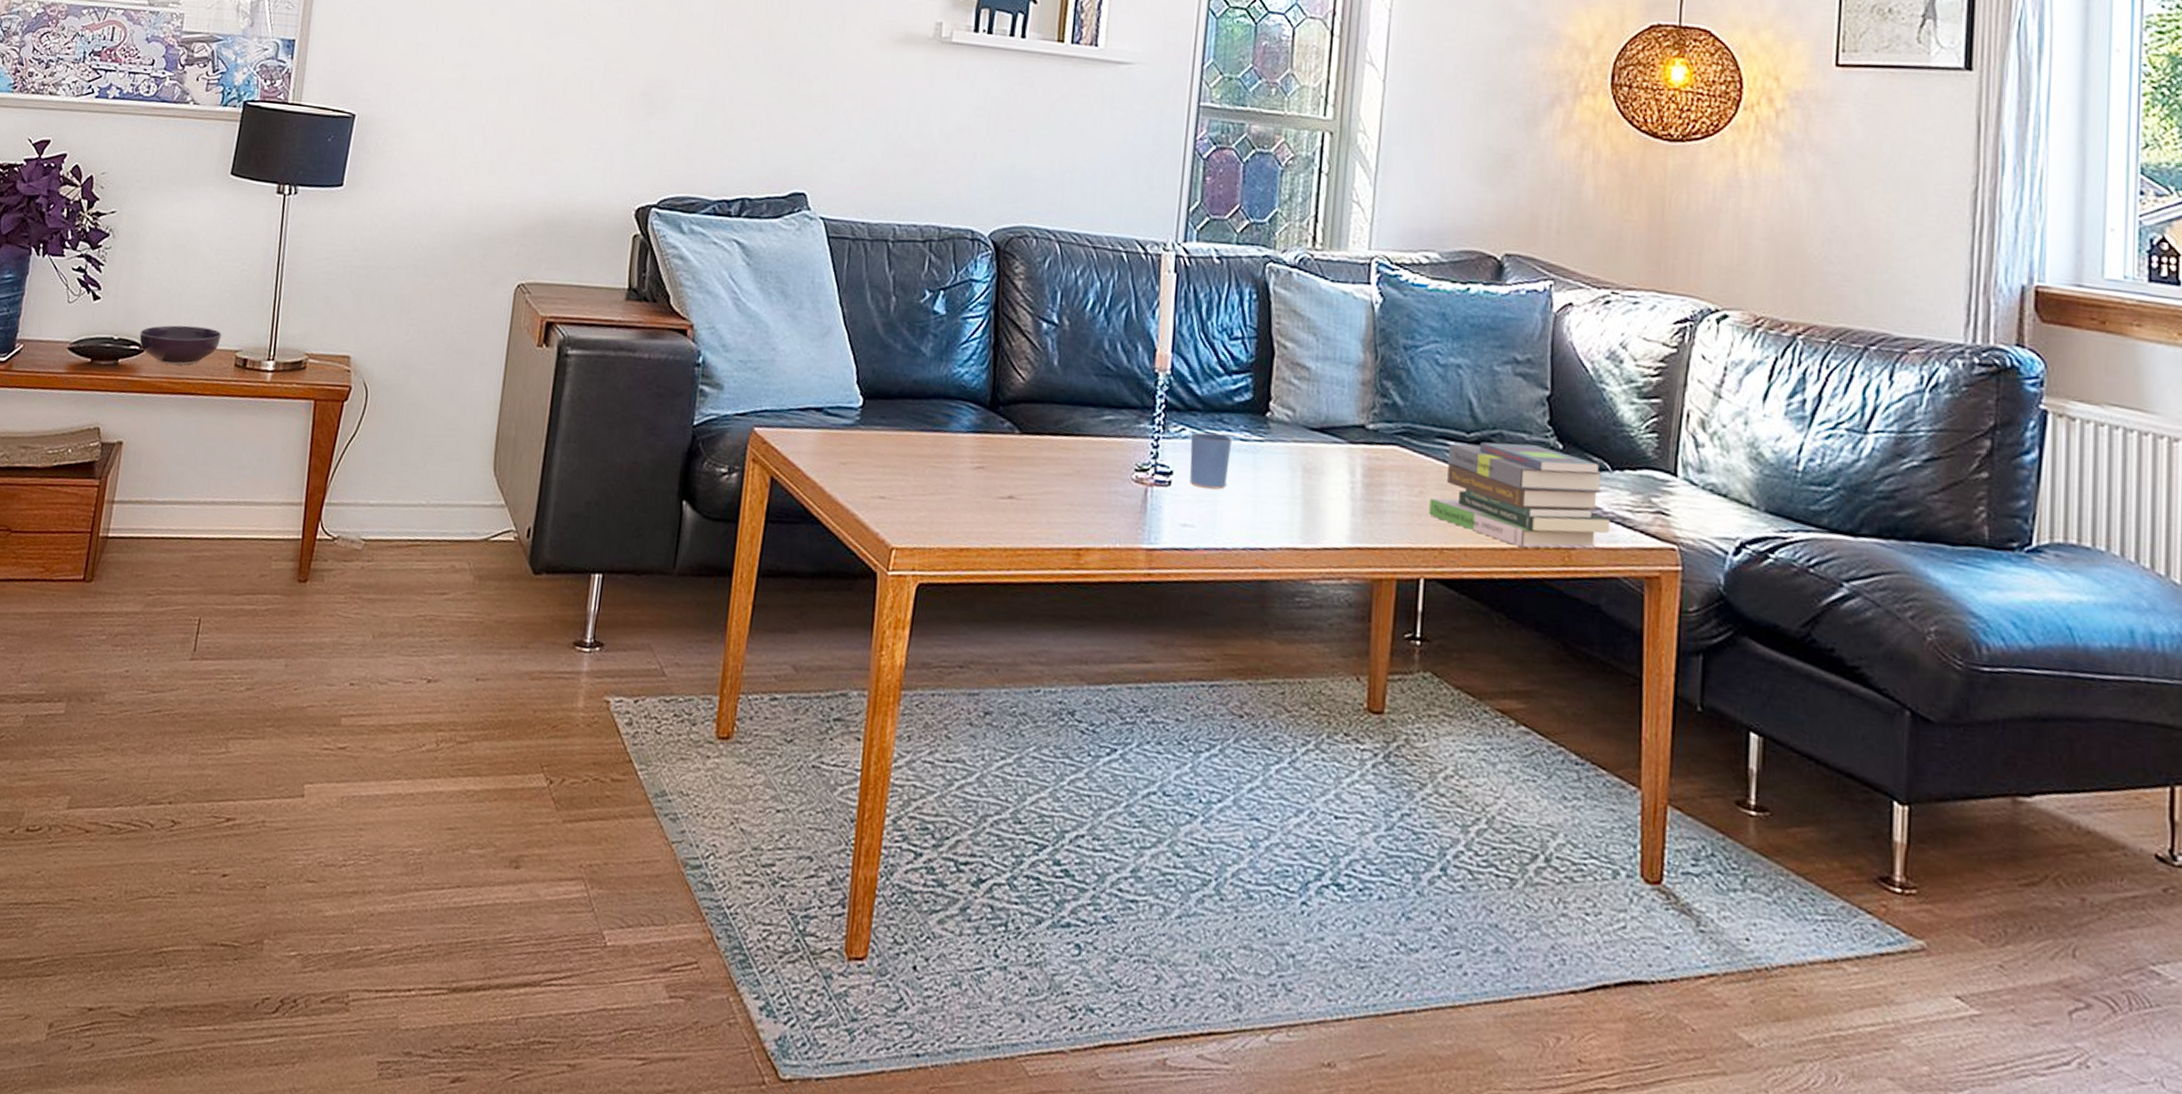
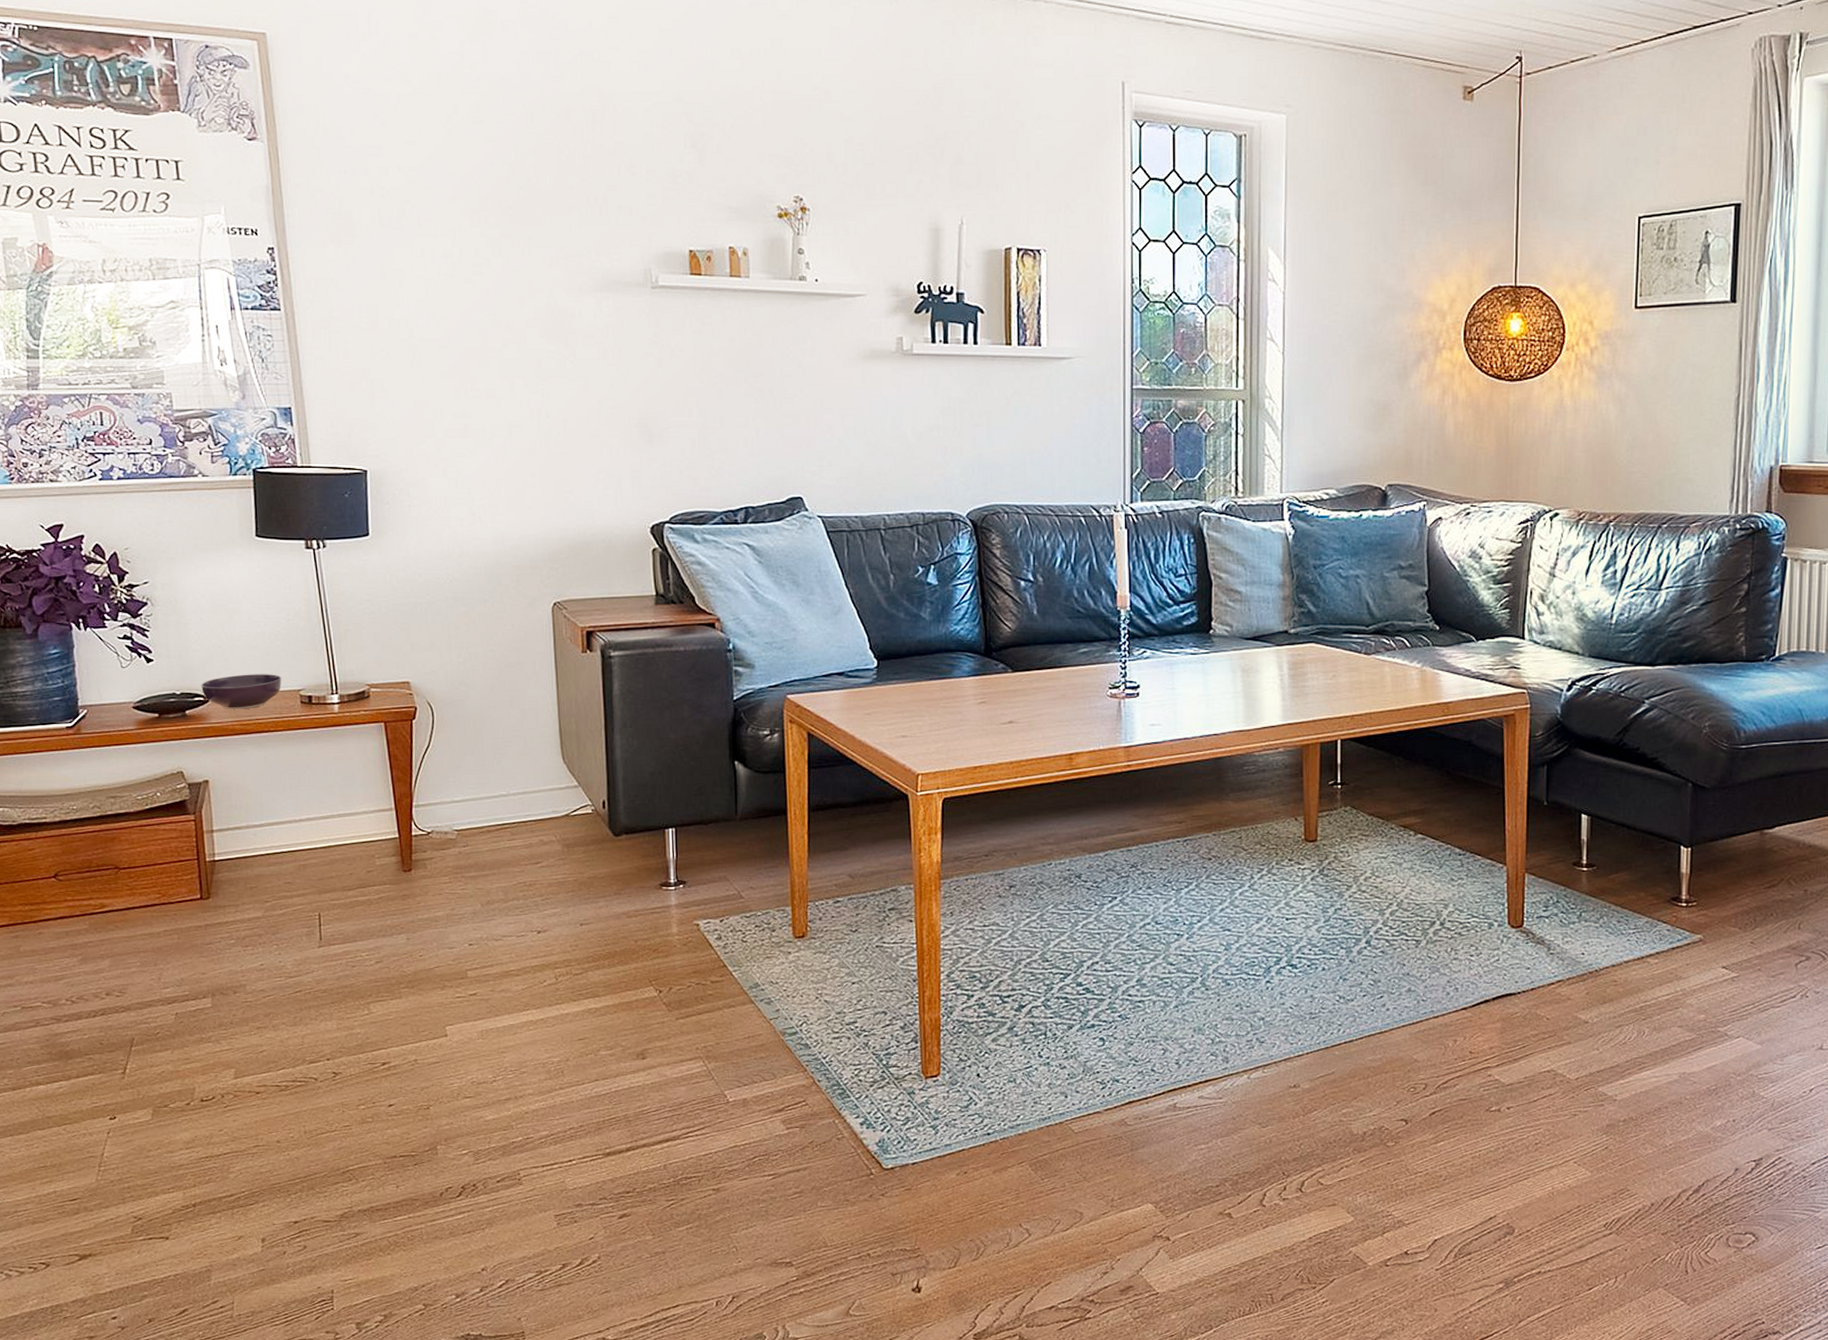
mug: present [1189,432,1231,490] -> none [1151,652,1184,696]
books: present [1429,442,1611,548] -> none [1341,630,1477,707]

